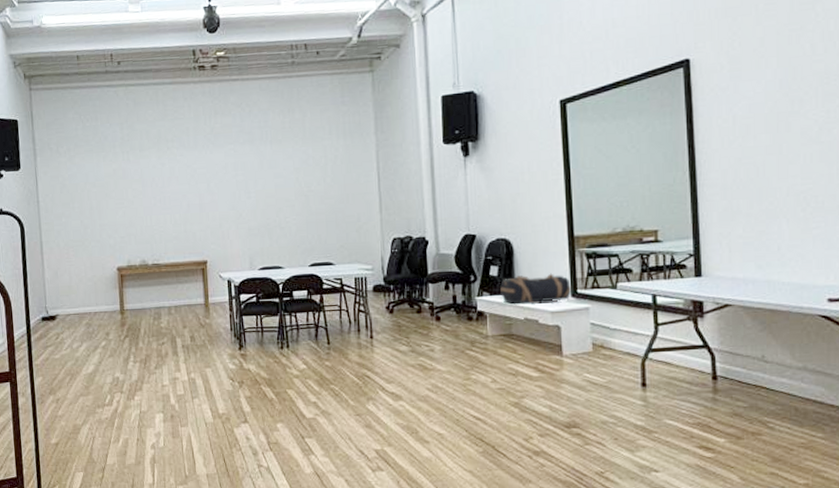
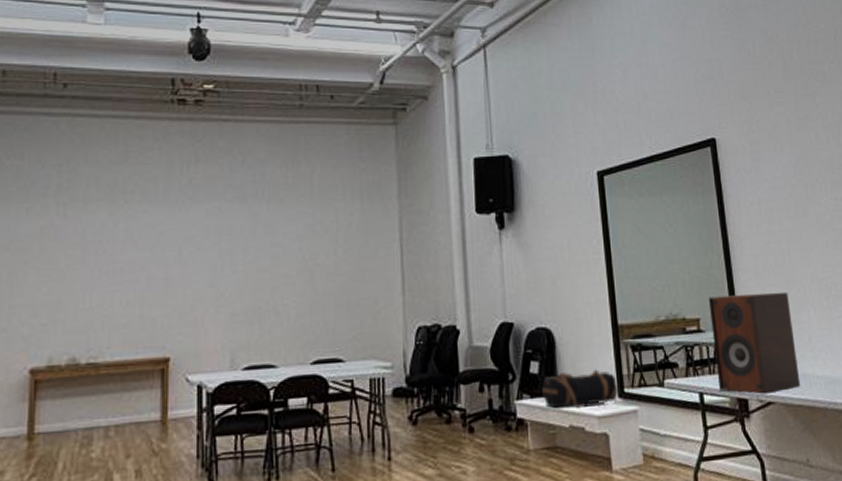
speaker: none [668,204,763,297] -> present [708,291,801,394]

